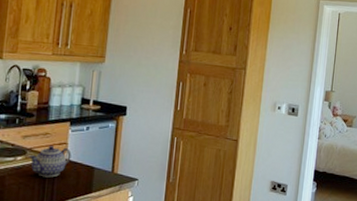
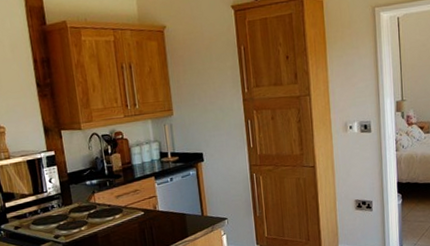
teapot: present [28,145,72,178] -> none [125,200,163,230]

